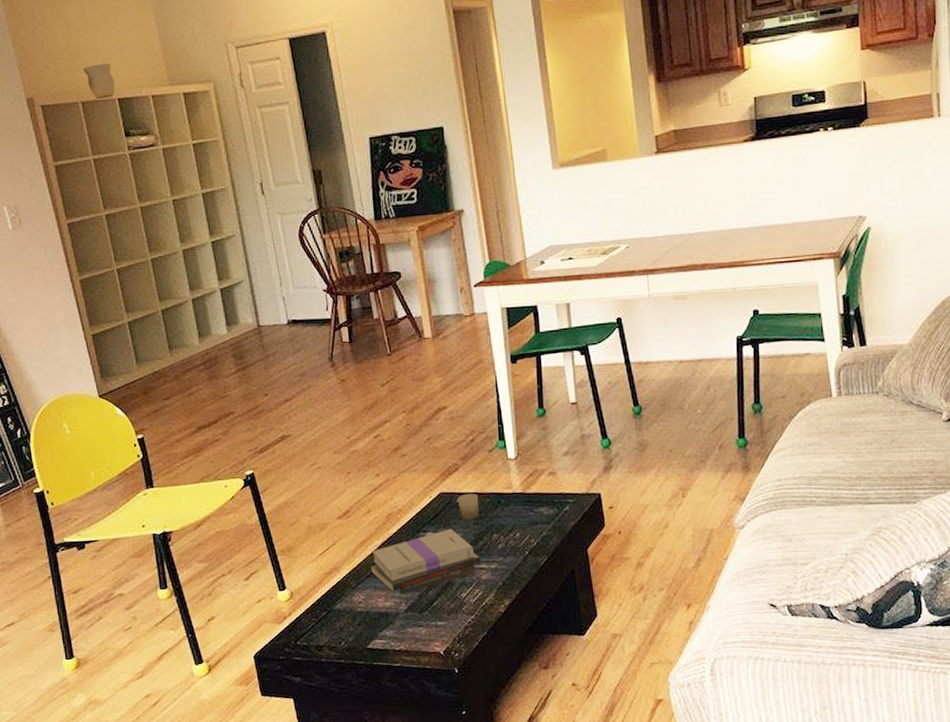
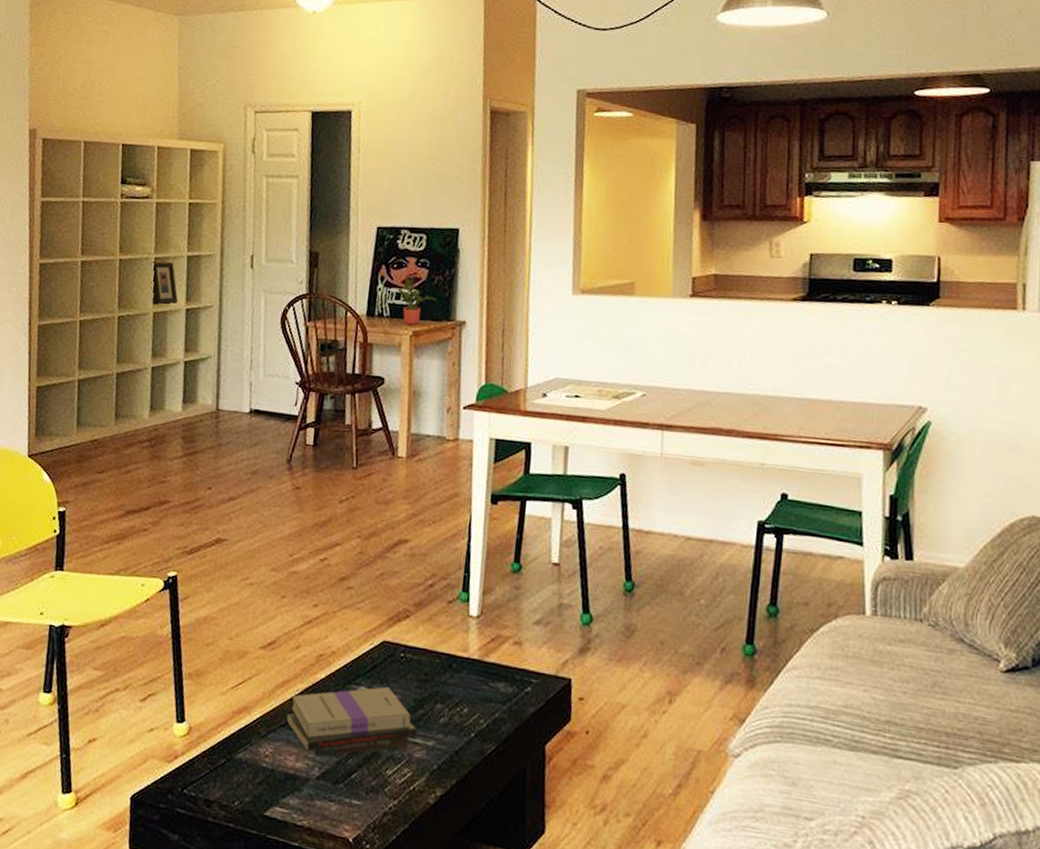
ceramic vessel: present [83,63,115,99] -> none [94,106,124,142]
picture frame: none [171,202,202,242] -> present [150,262,178,305]
potted plant: none [399,176,435,221] -> present [398,275,437,325]
candle: present [457,493,479,520] -> none [401,648,426,682]

